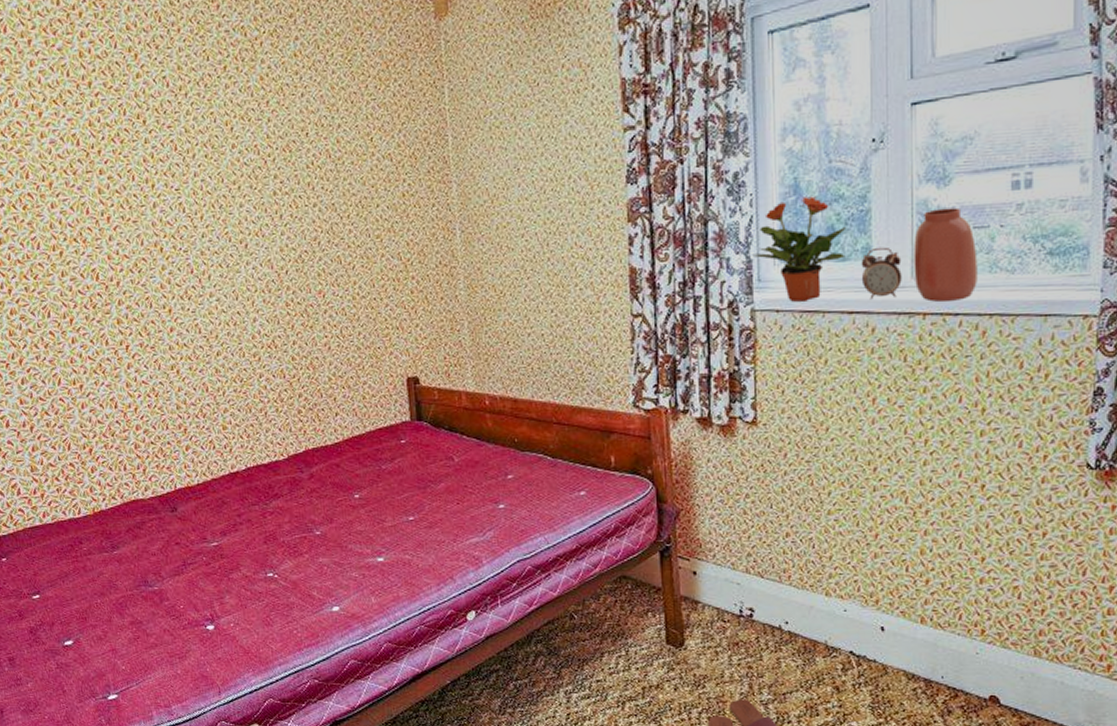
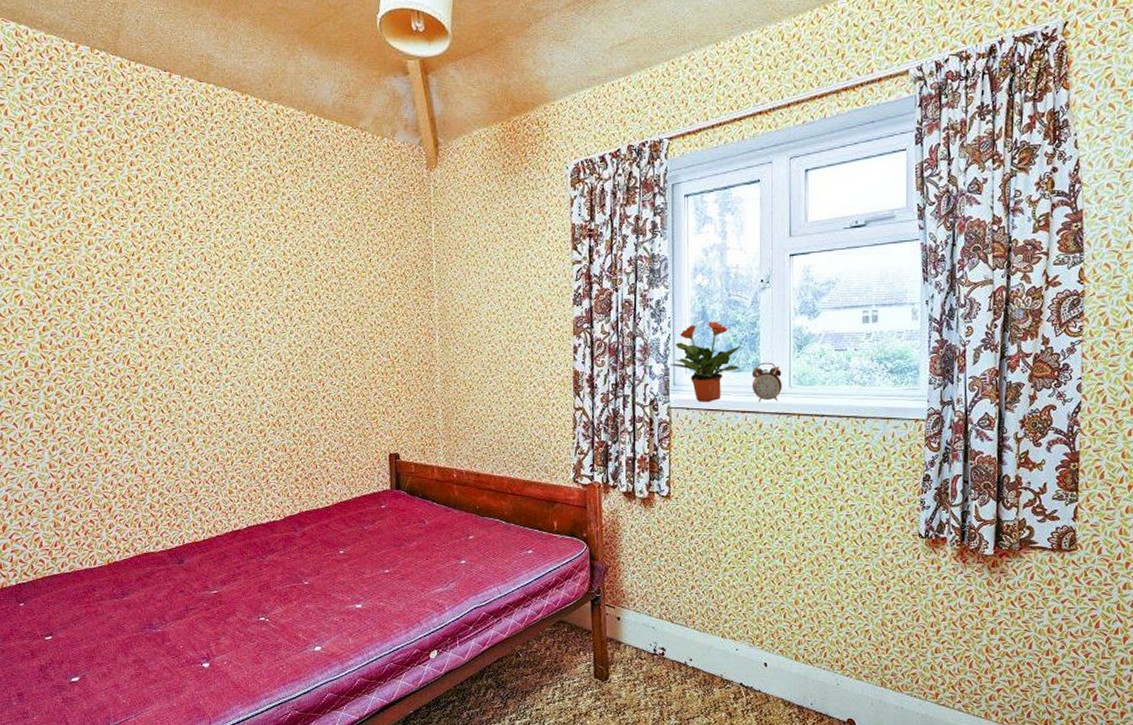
vase: present [913,207,977,303] -> none [791,334,838,406]

